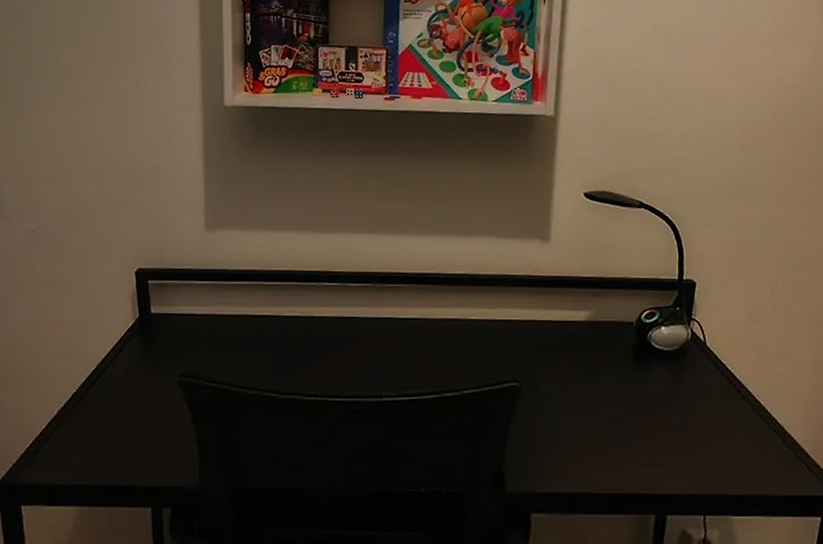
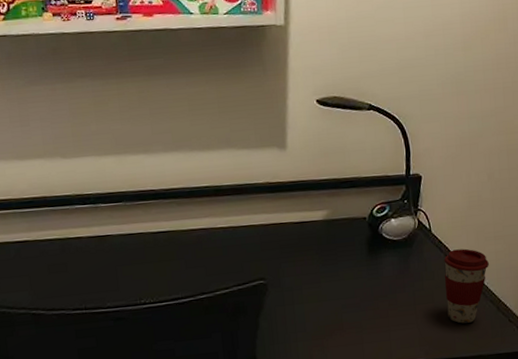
coffee cup: none [720,367,772,455] -> present [444,248,489,324]

